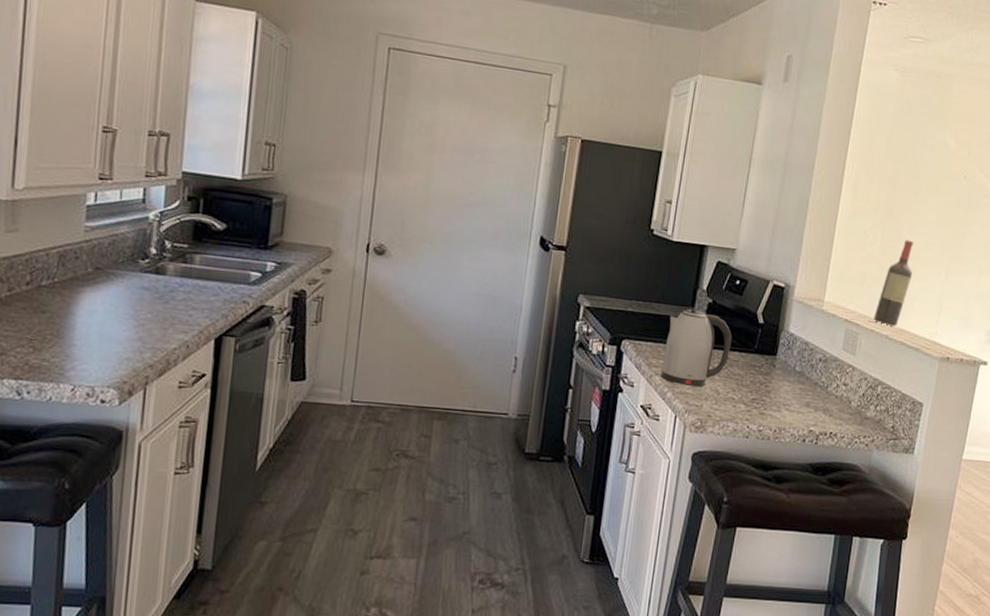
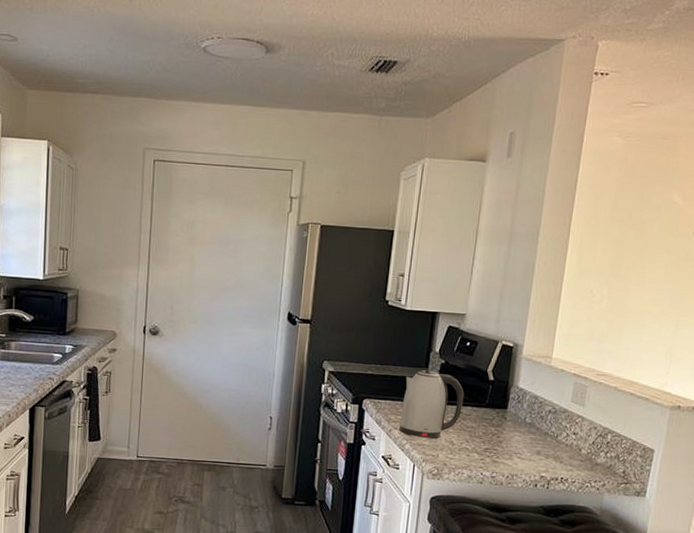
wine bottle: present [873,240,914,327] -> none [602,296,642,379]

